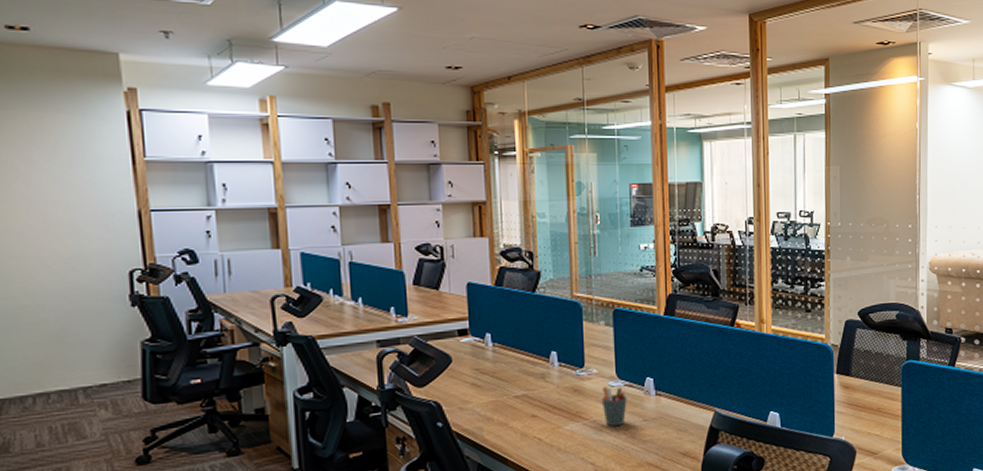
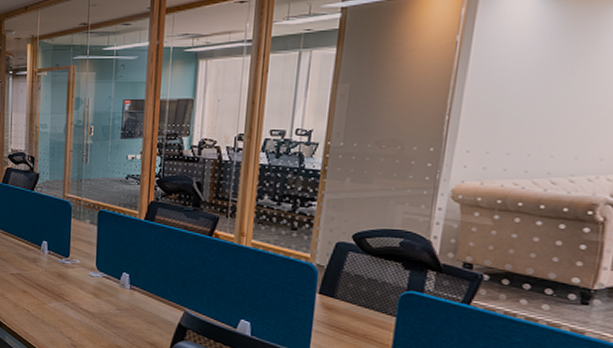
pen holder: present [601,386,627,427] -> none [81,275,104,311]

